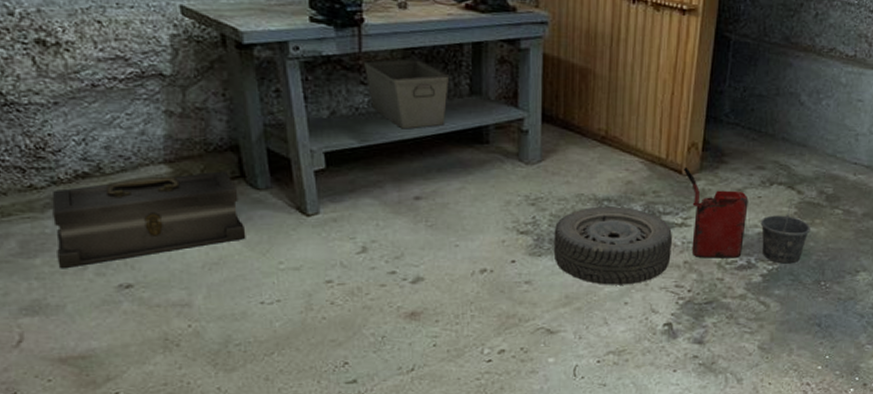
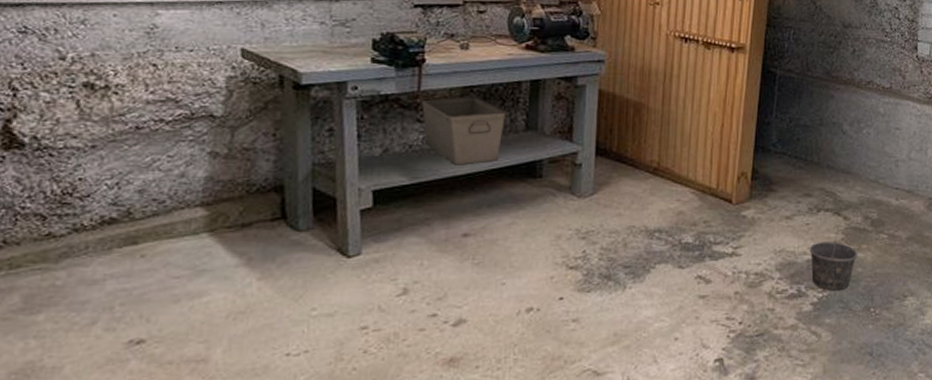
tool box: present [51,171,246,269] -> none [63,213,280,325]
car tire: present [553,206,672,285] -> none [603,238,723,320]
jerry can: present [684,168,749,259] -> none [734,197,797,288]

